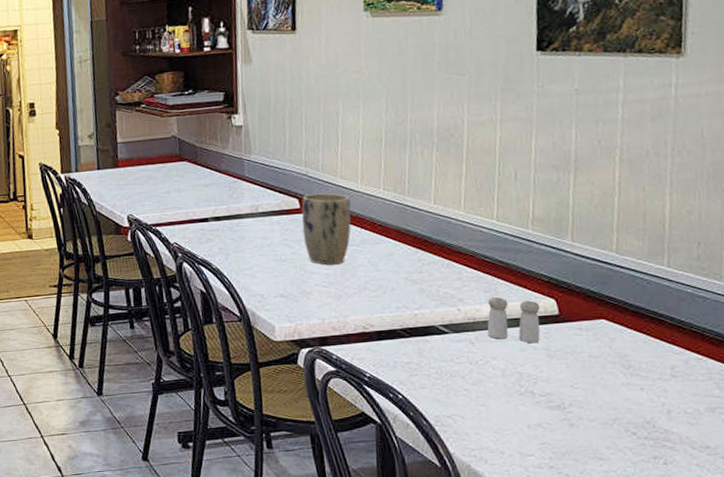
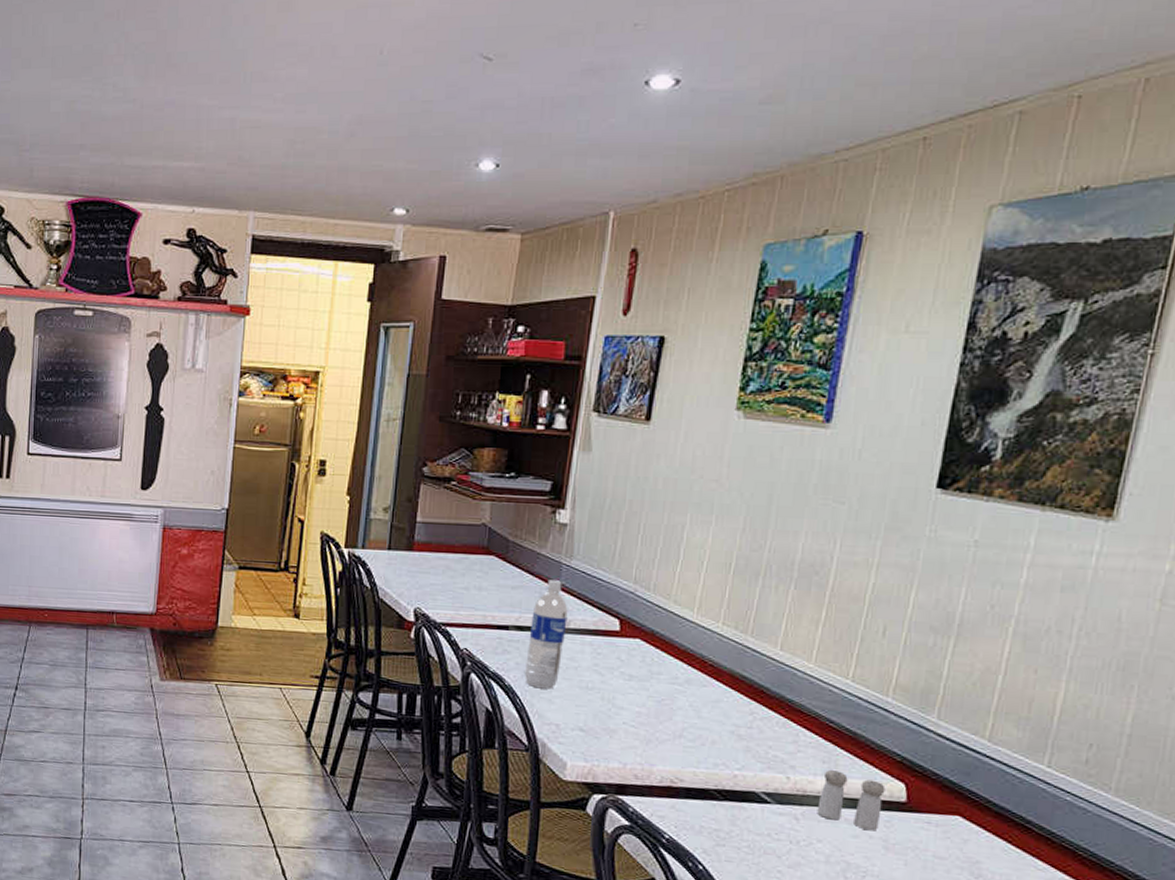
water bottle: none [225,174,257,267] -> present [525,580,568,689]
plant pot: present [302,193,351,265] -> none [617,616,681,703]

